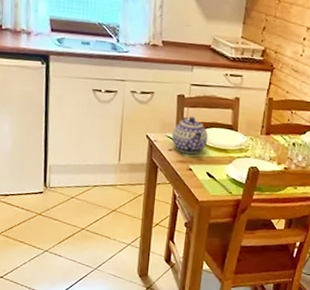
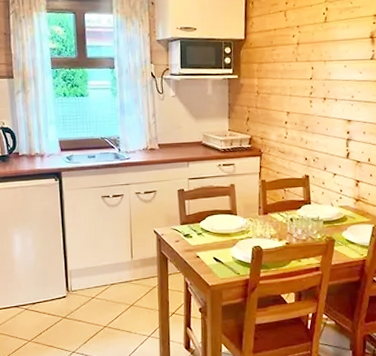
teapot: present [172,116,209,155] -> none [177,208,211,243]

